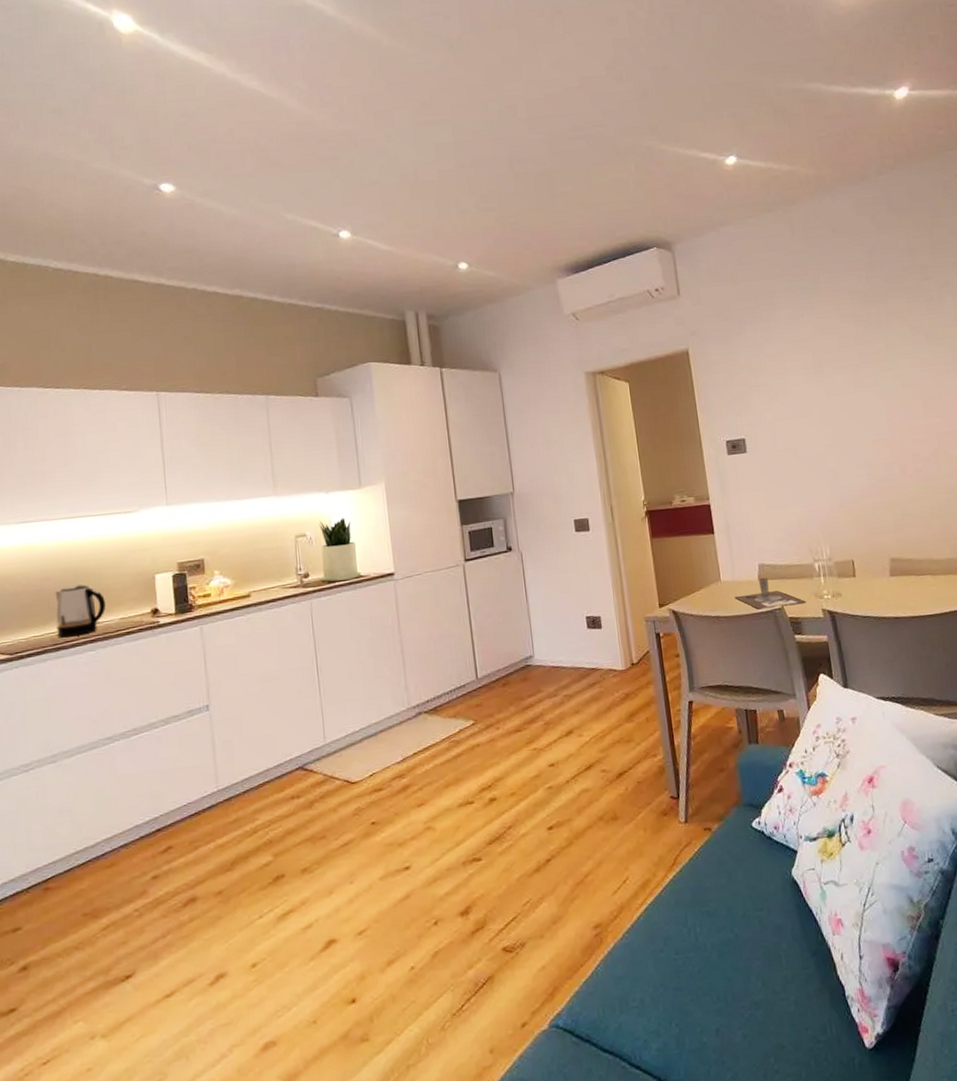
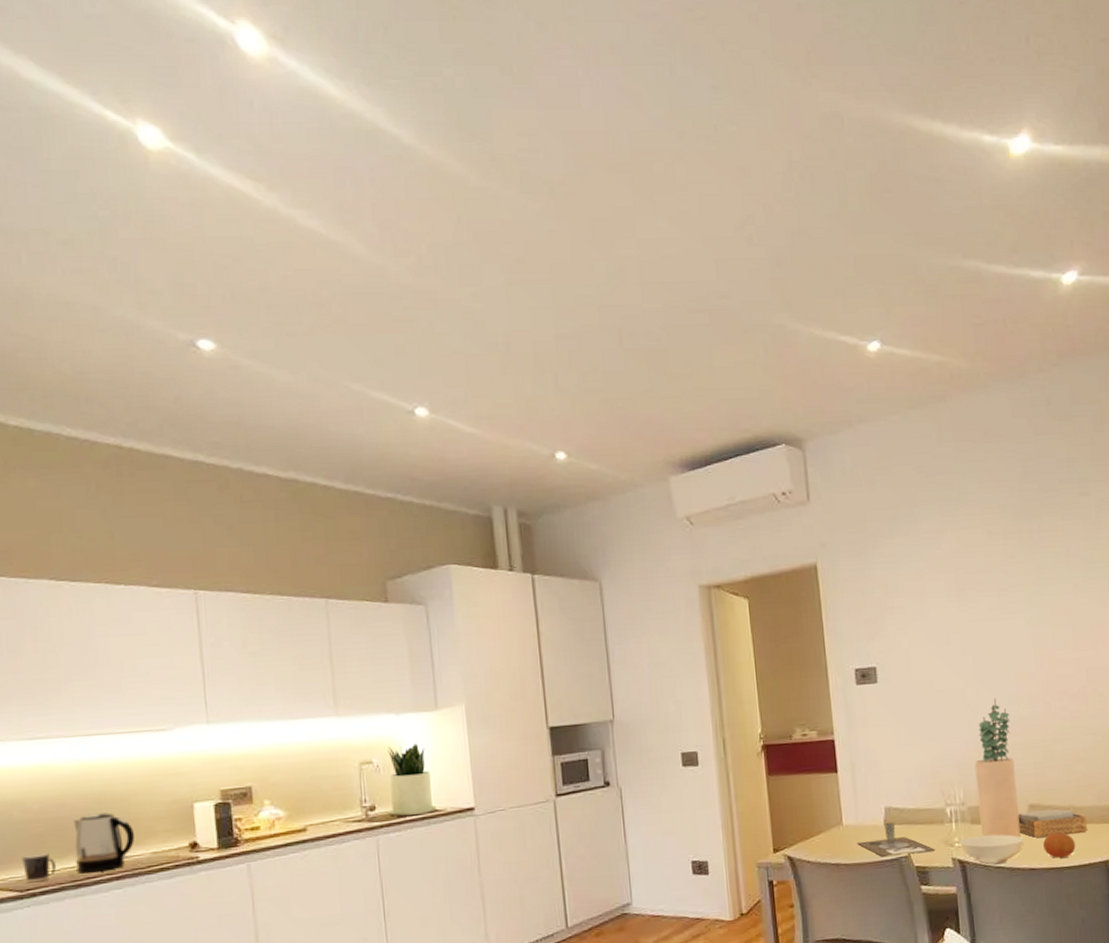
mug: none [12,620,40,647] -> present [22,853,56,883]
bowl: none [828,586,888,614] -> present [959,834,1024,864]
vase: none [838,463,885,589] -> present [974,698,1021,838]
napkin holder: none [881,561,946,589] -> present [1018,808,1088,838]
fruit: none [906,583,936,607] -> present [1043,832,1076,858]

